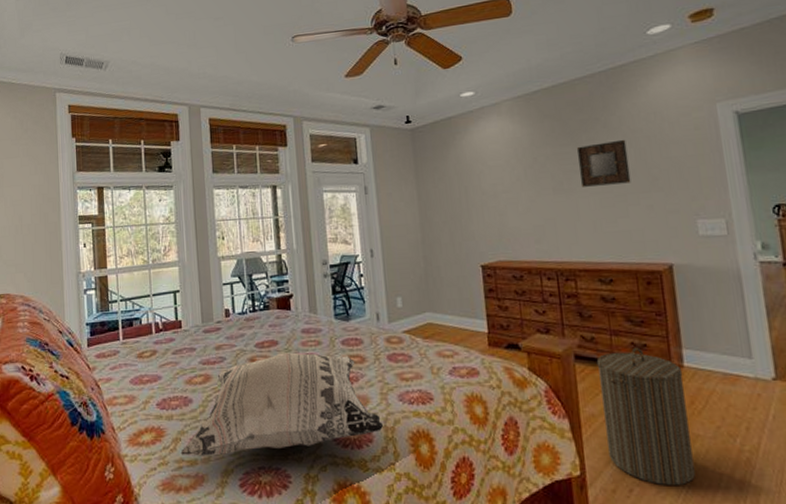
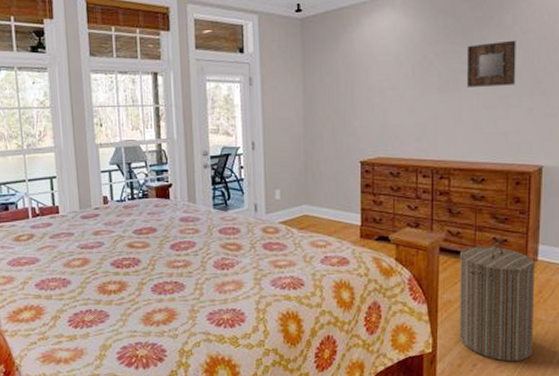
decorative pillow: present [180,352,383,456] -> none [60,239,255,332]

